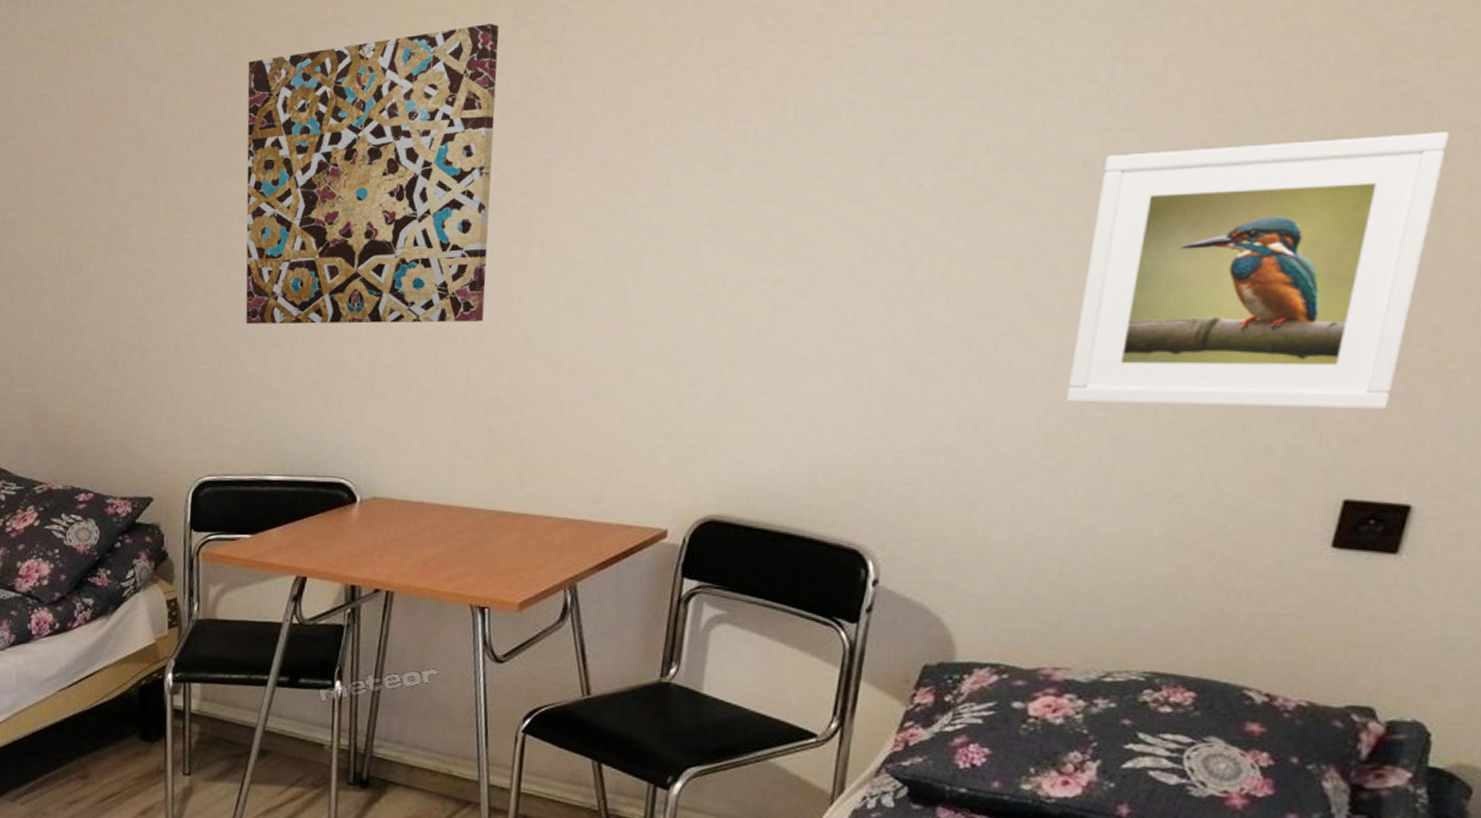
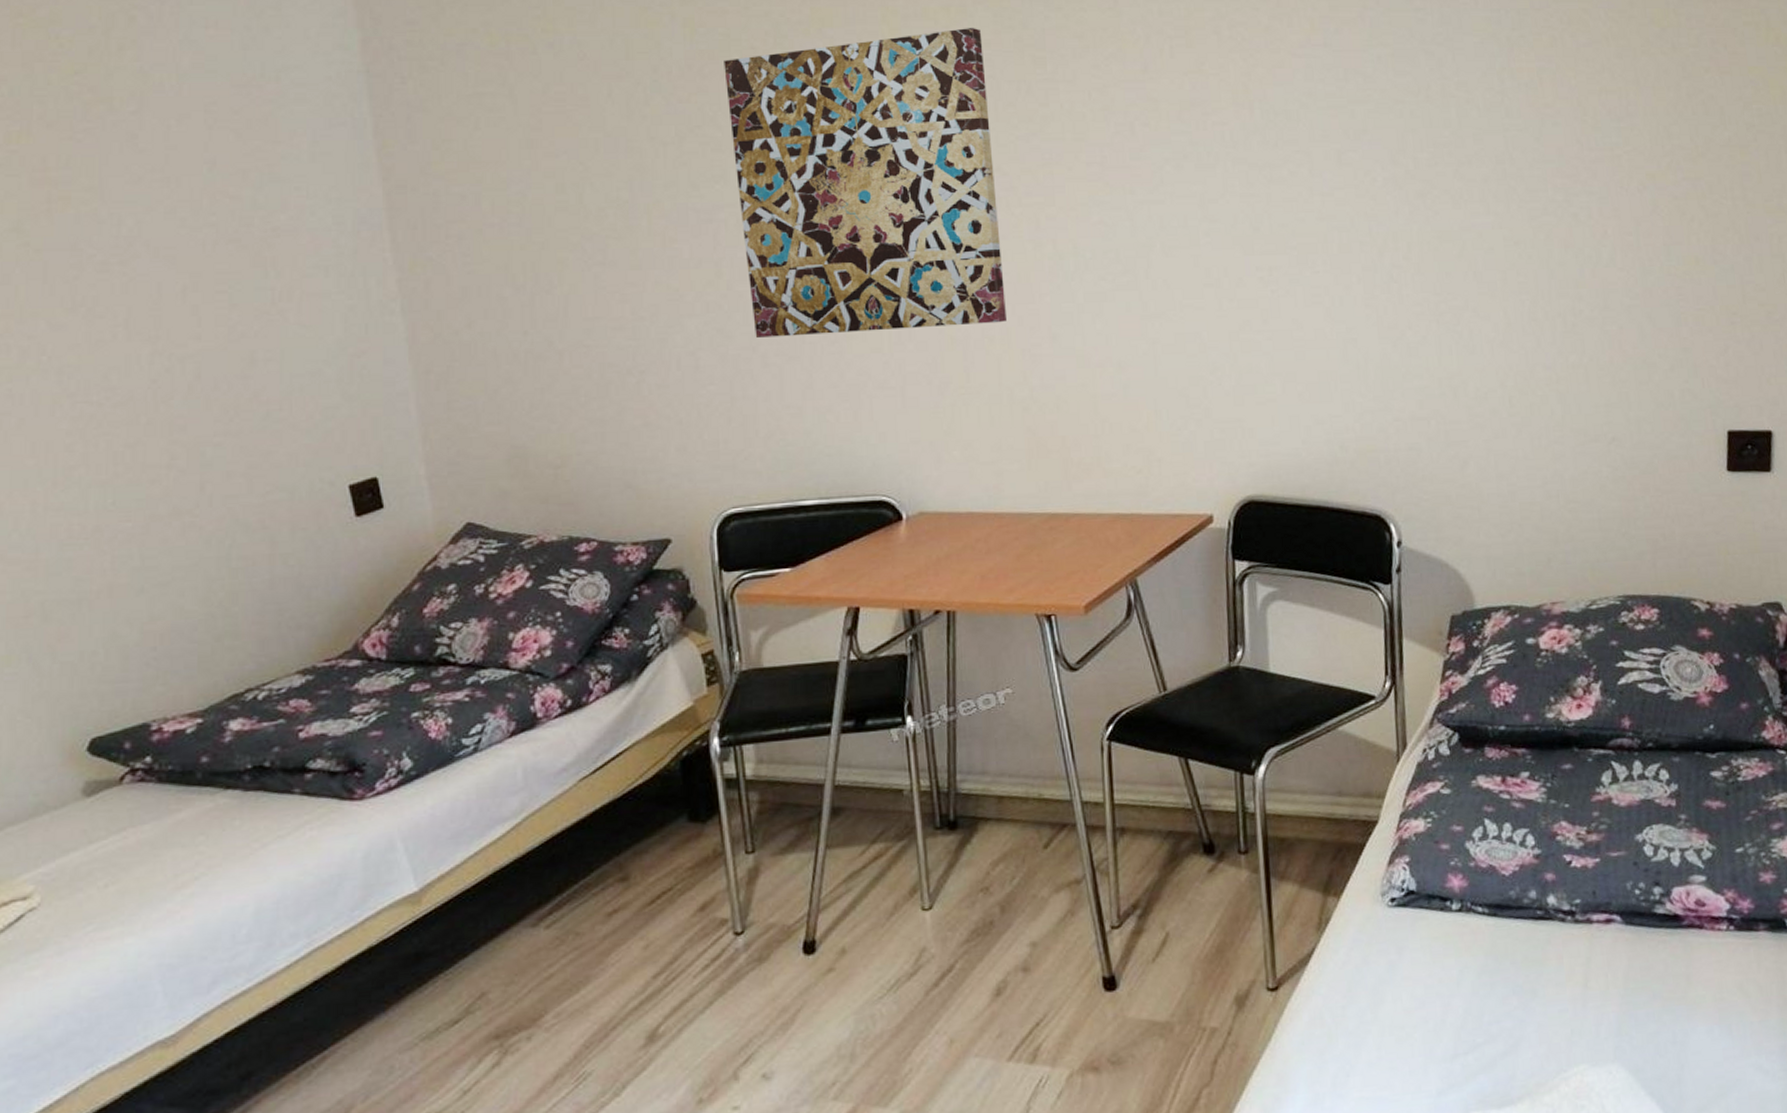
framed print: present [1066,132,1449,410] -> none [1511,131,1742,365]

